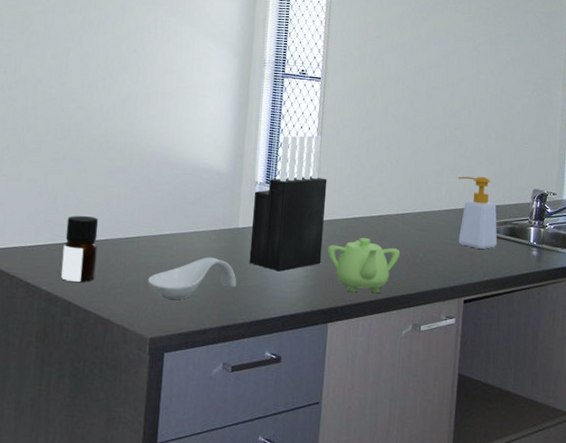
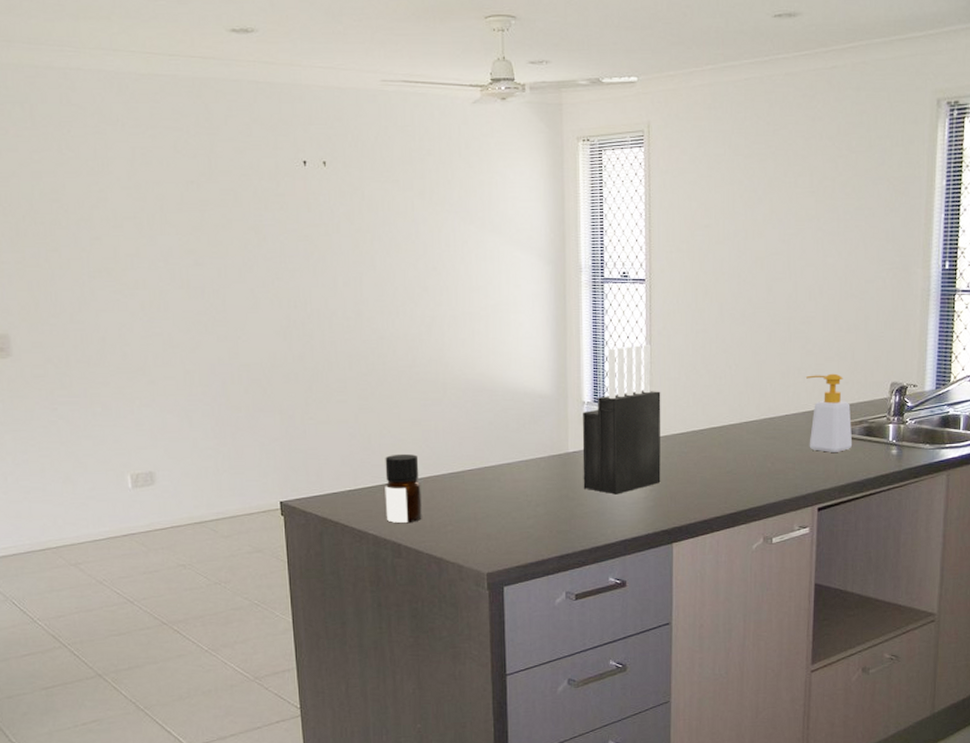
spoon rest: present [147,257,237,299] -> none [477,485,572,532]
teapot: present [327,237,400,294] -> none [667,451,746,510]

